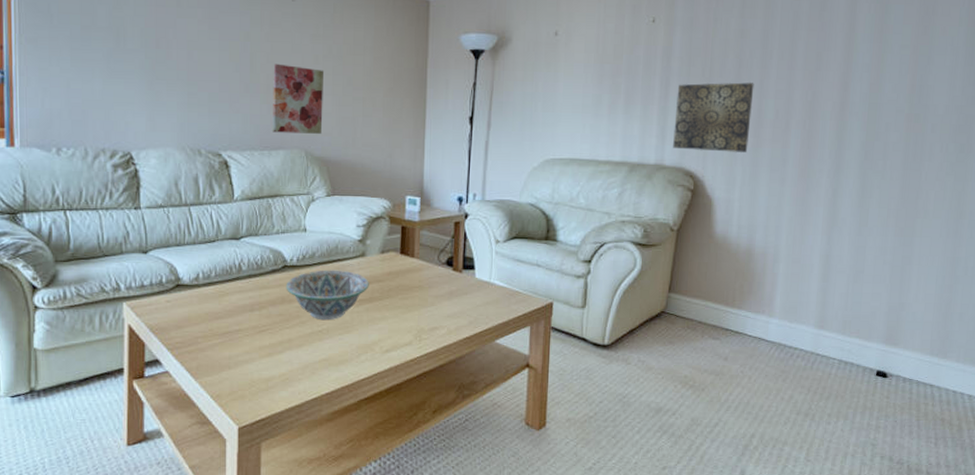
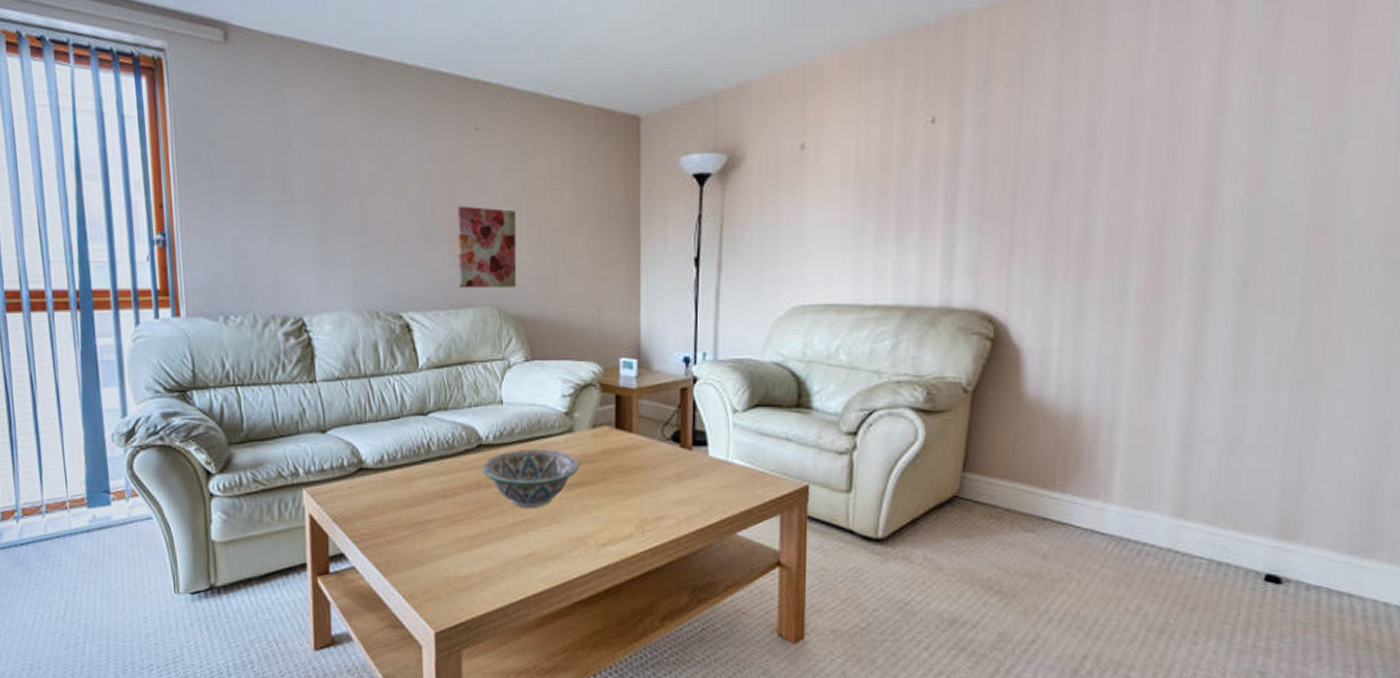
wall art: present [673,82,754,153] -> none [964,193,1077,288]

